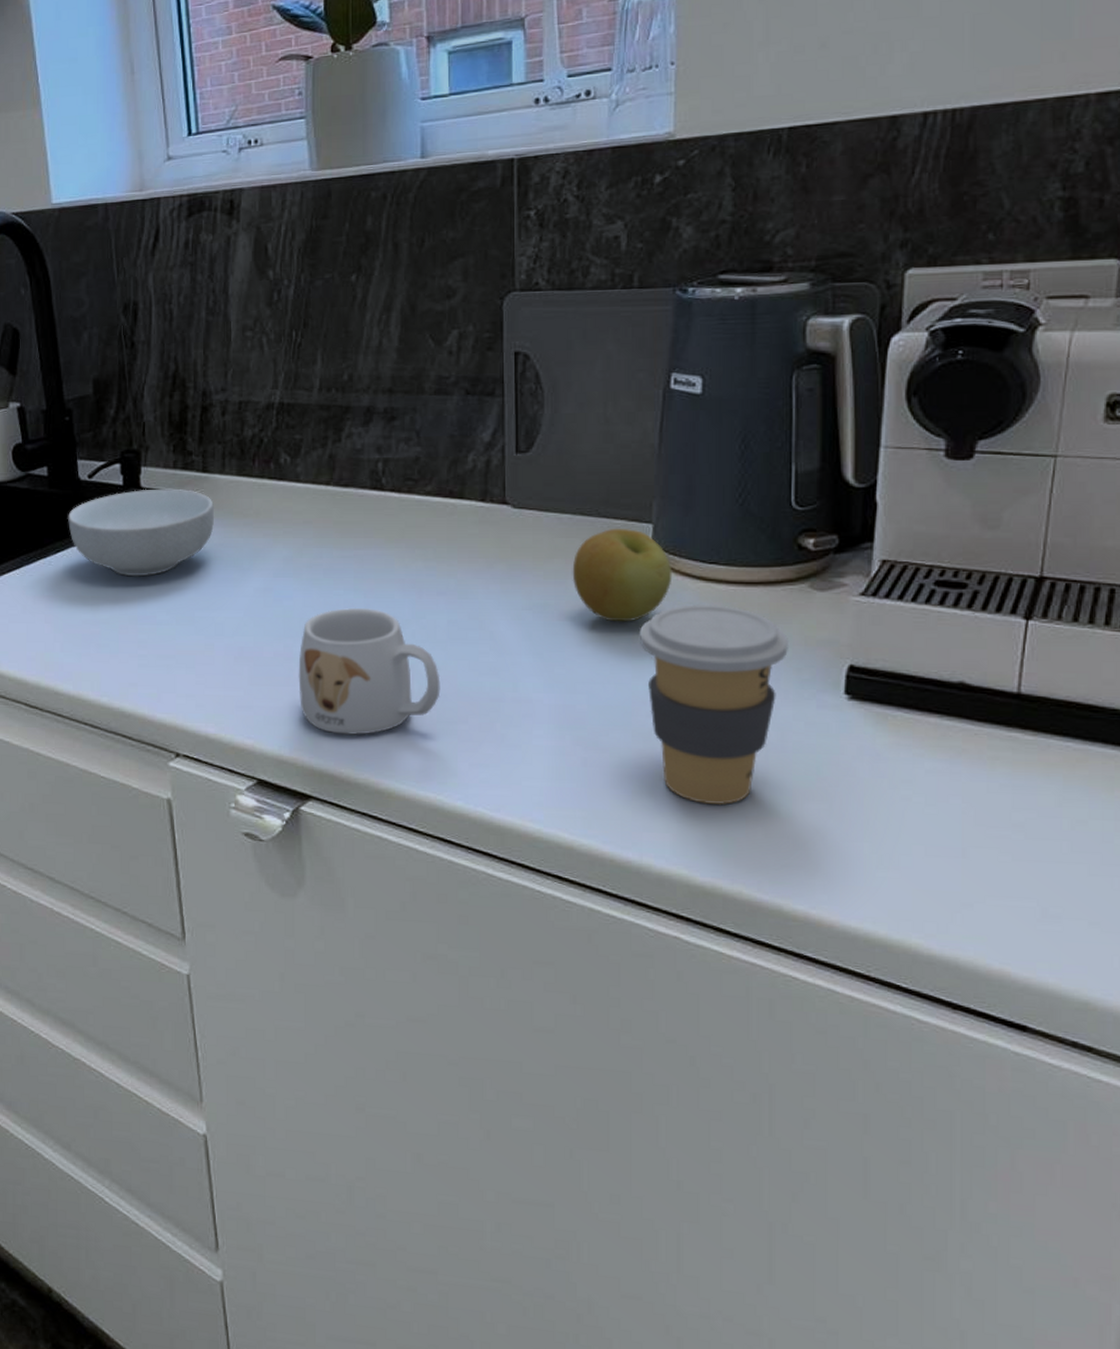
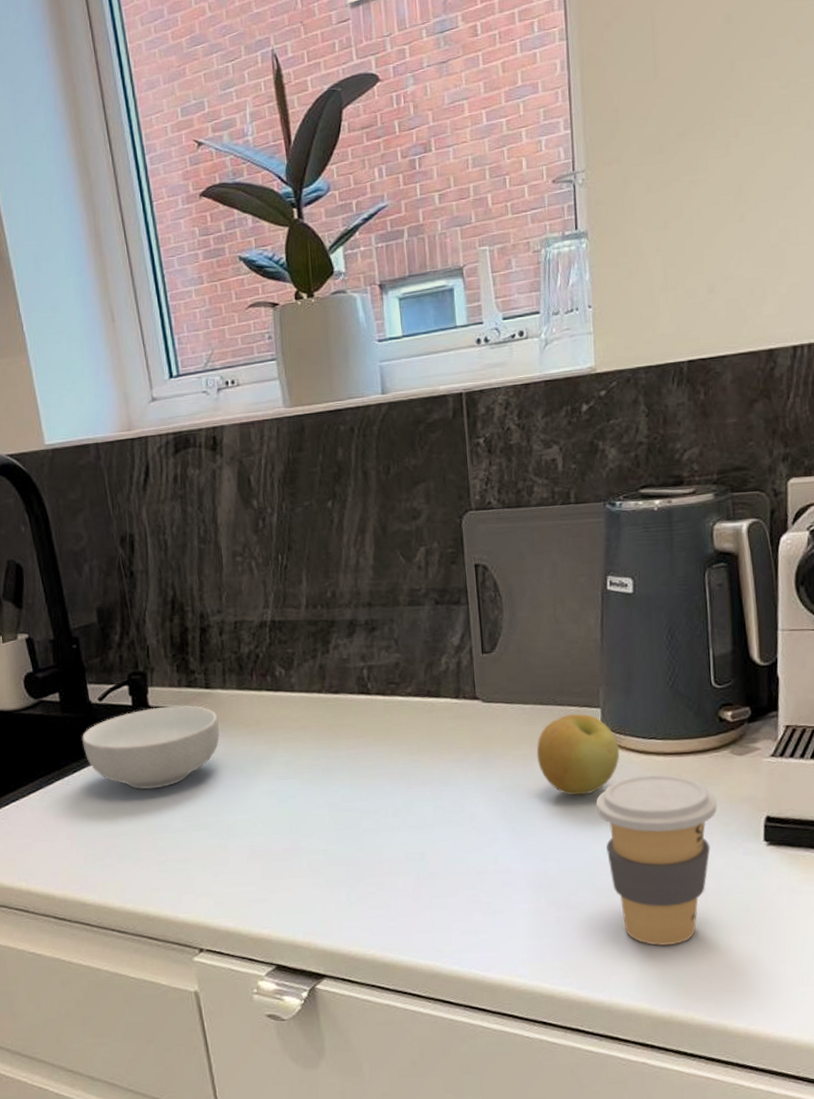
mug: present [298,608,441,735] -> none [305,801,432,917]

